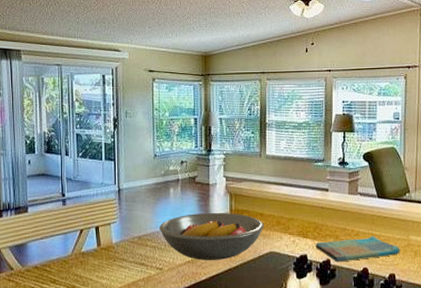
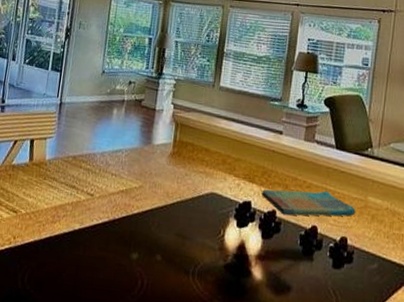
fruit bowl: present [159,212,265,260] -> none [96,139,209,195]

